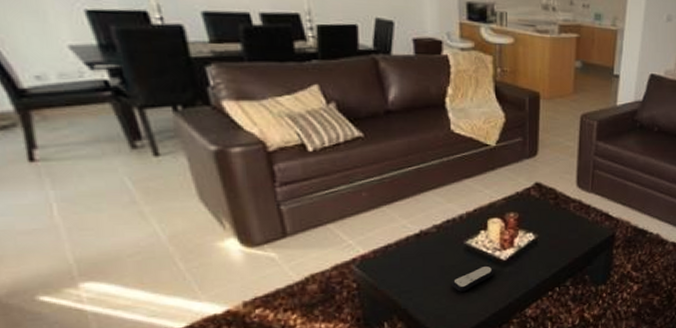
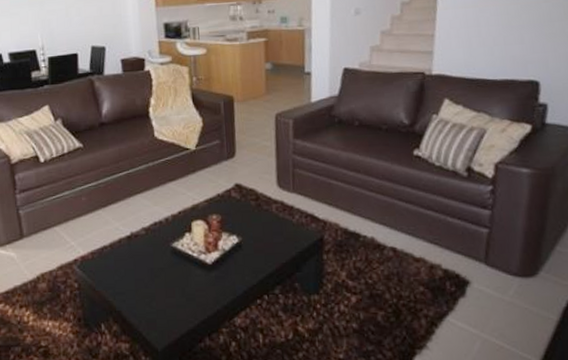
remote control: present [451,265,494,292] -> none [160,269,201,296]

